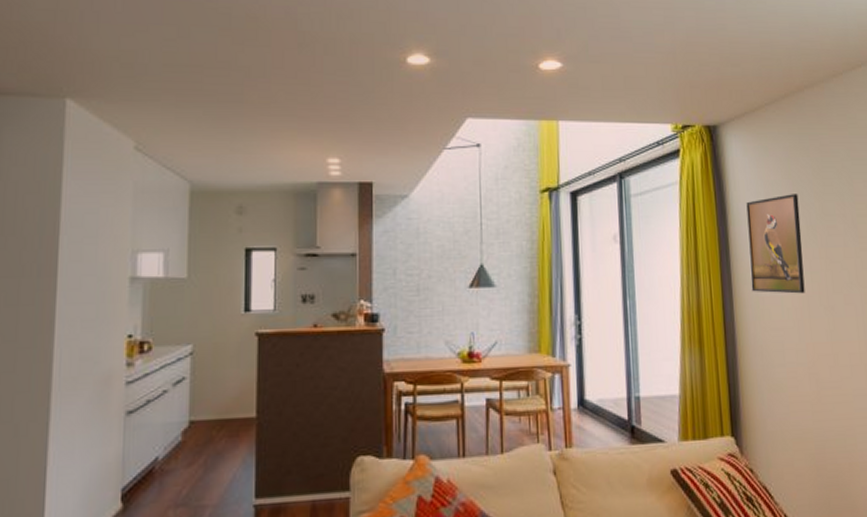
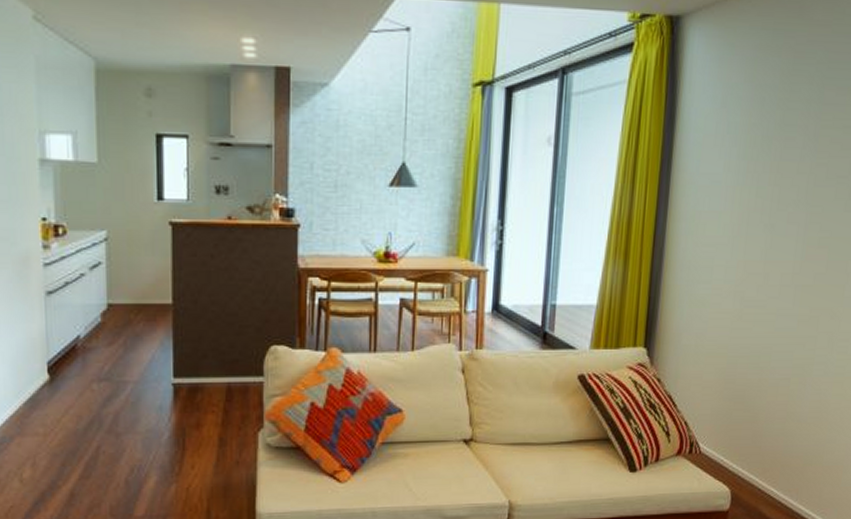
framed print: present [746,194,805,294] -> none [689,99,759,209]

